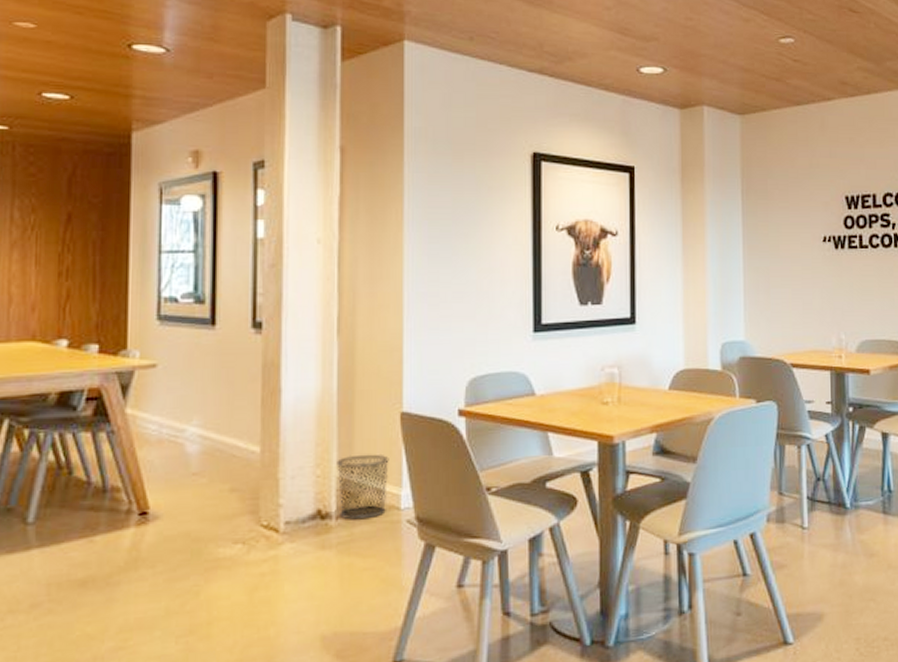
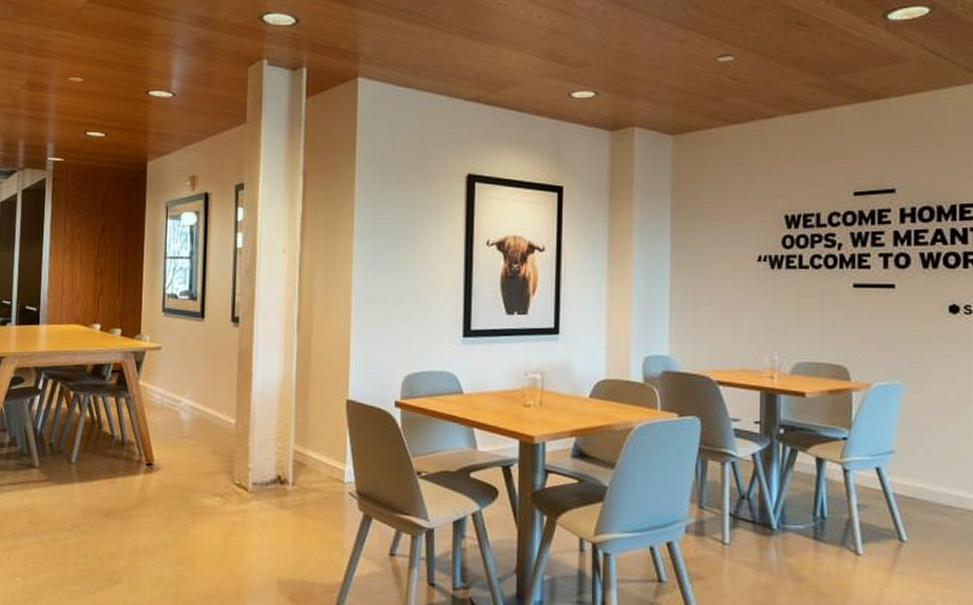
waste bin: present [337,453,389,520] -> none [294,432,336,488]

